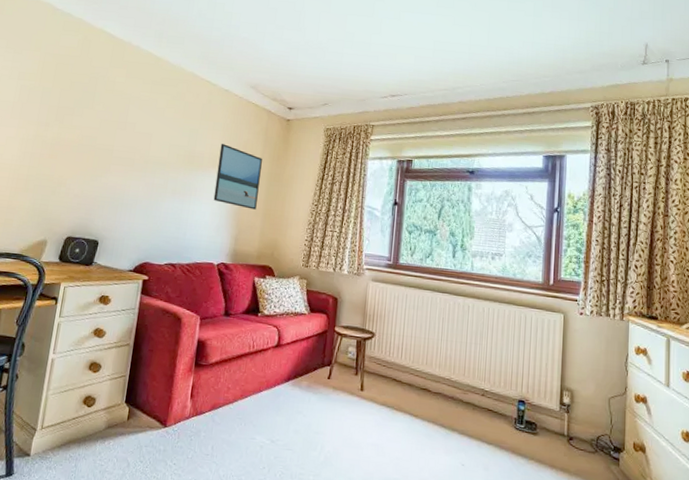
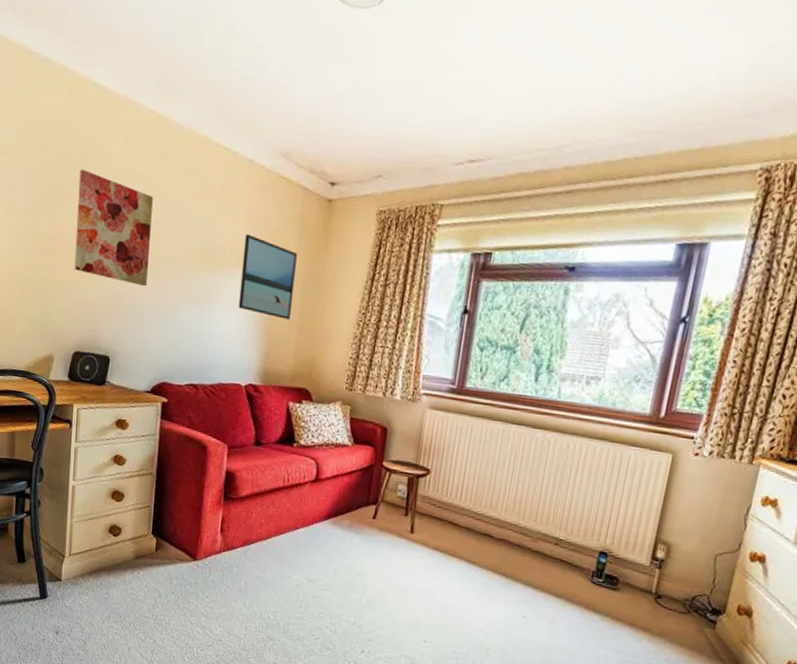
wall art: none [74,92,147,183] -> present [74,169,153,287]

